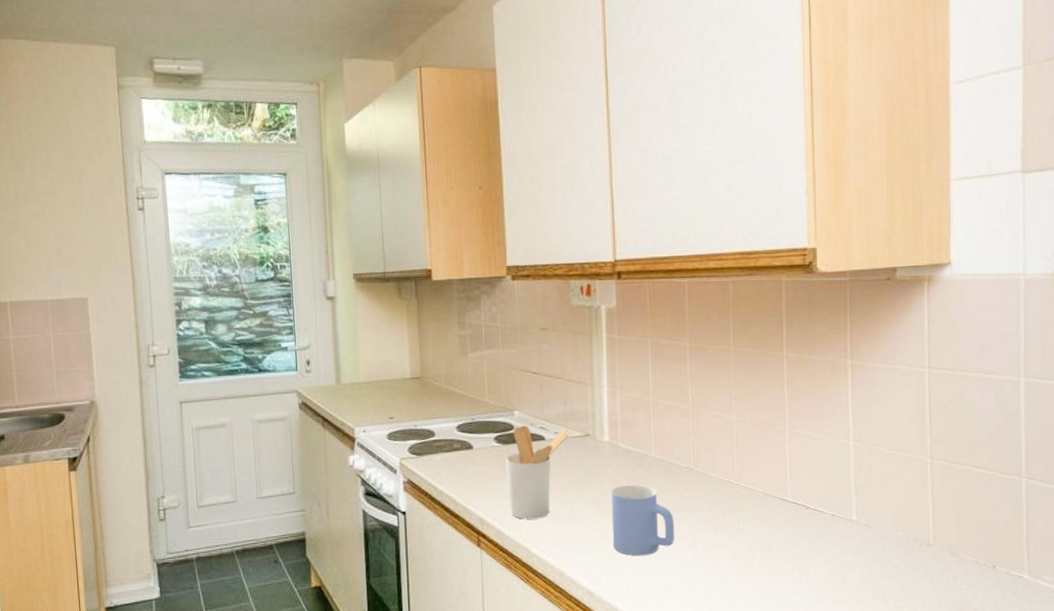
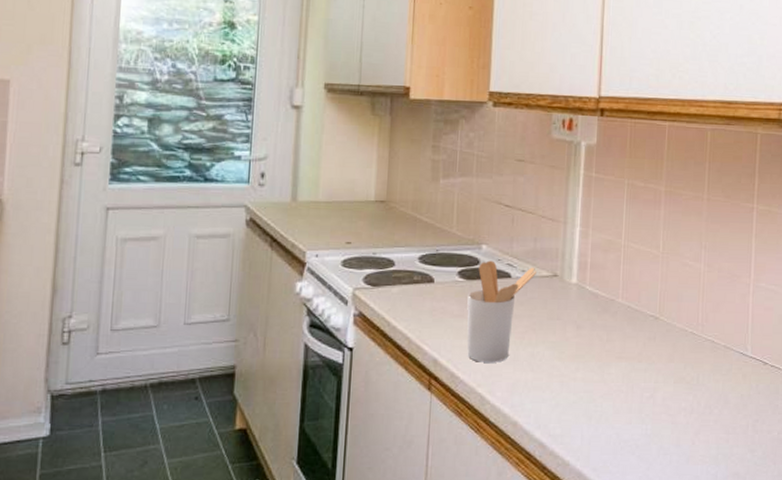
mug: present [610,484,675,556] -> none [570,330,636,408]

